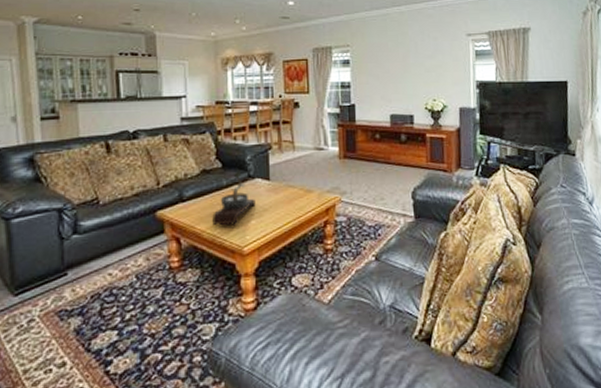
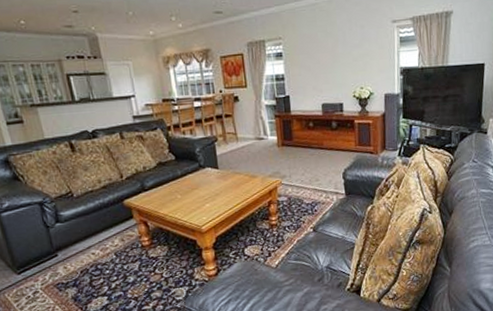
bonsai tree: present [212,169,256,226] -> none [172,160,208,211]

